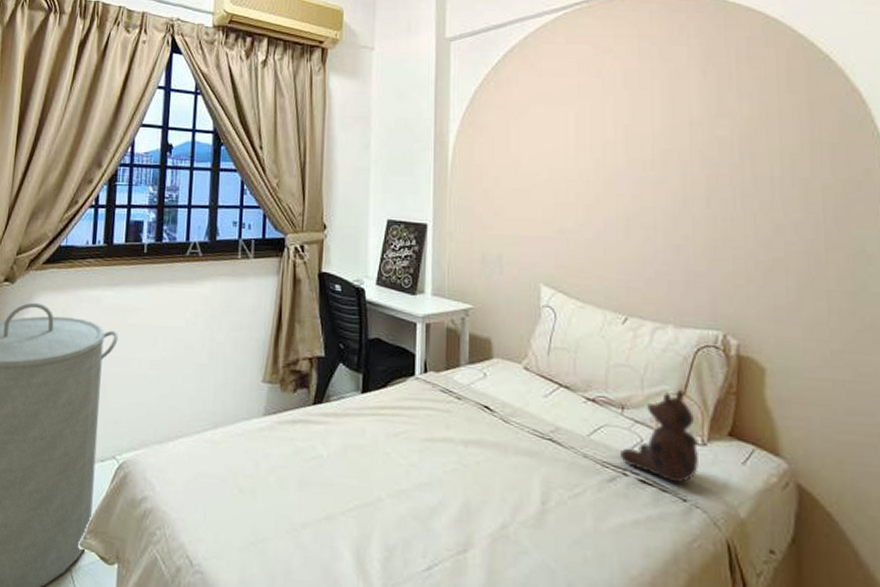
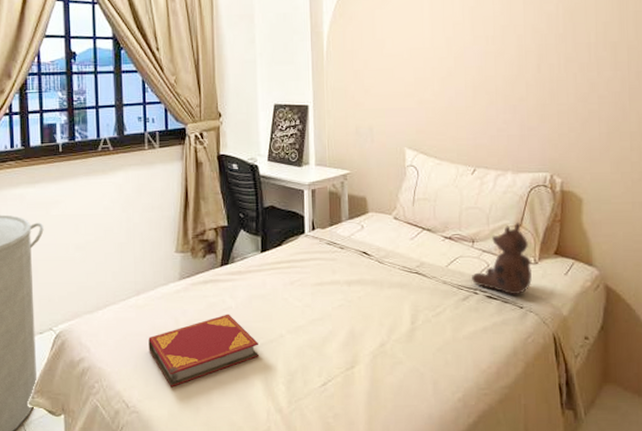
hardback book: none [222,463,351,547] -> present [148,313,259,388]

